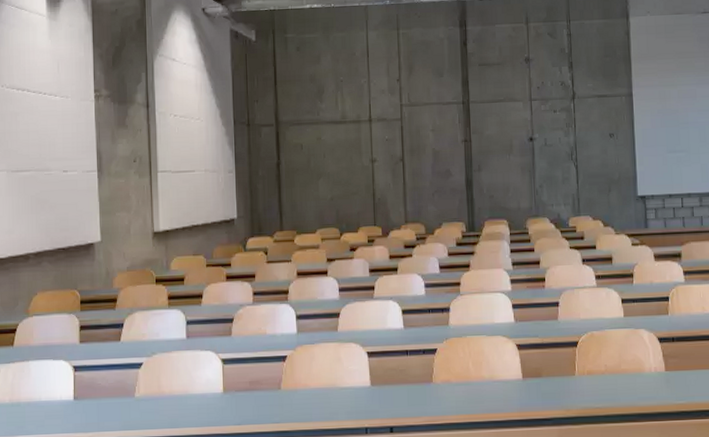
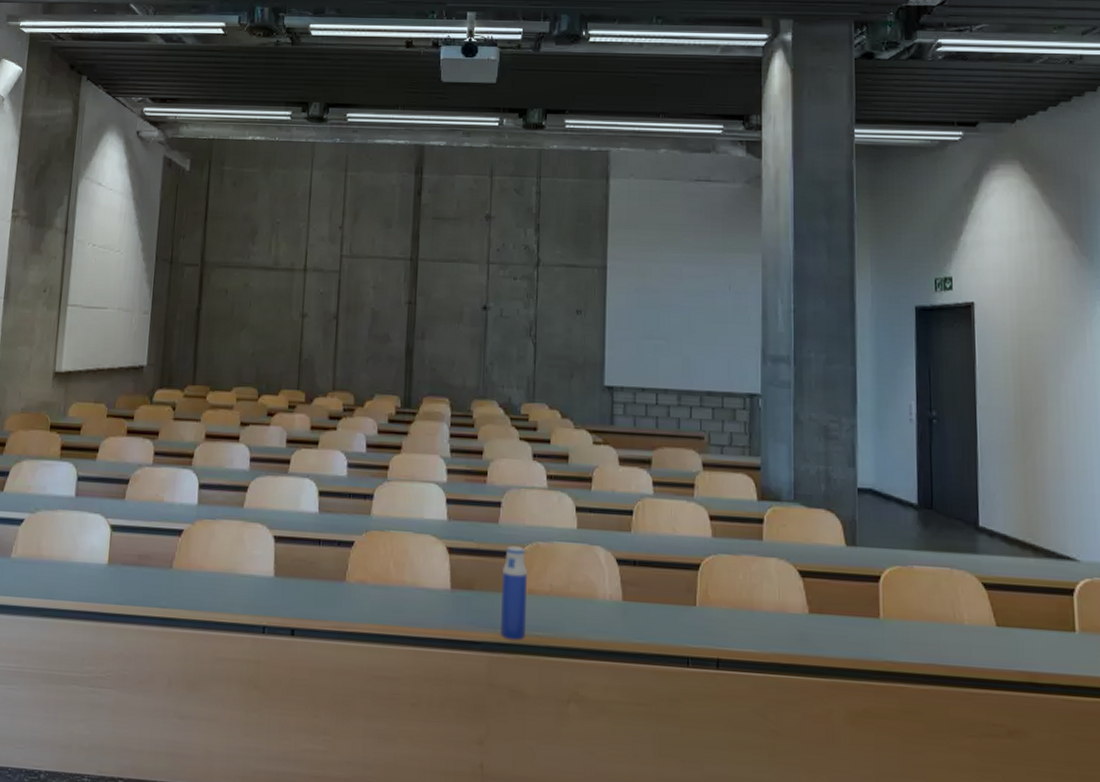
water bottle: none [564,337,588,414] -> present [501,546,528,641]

